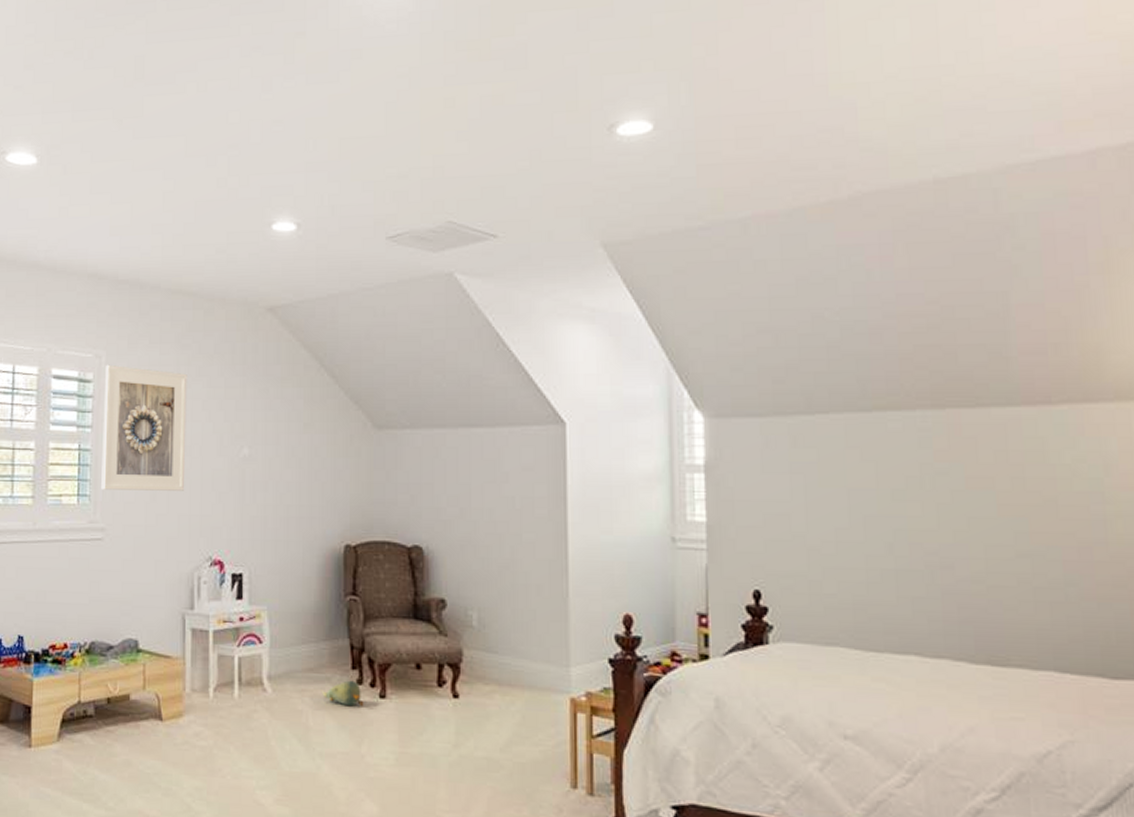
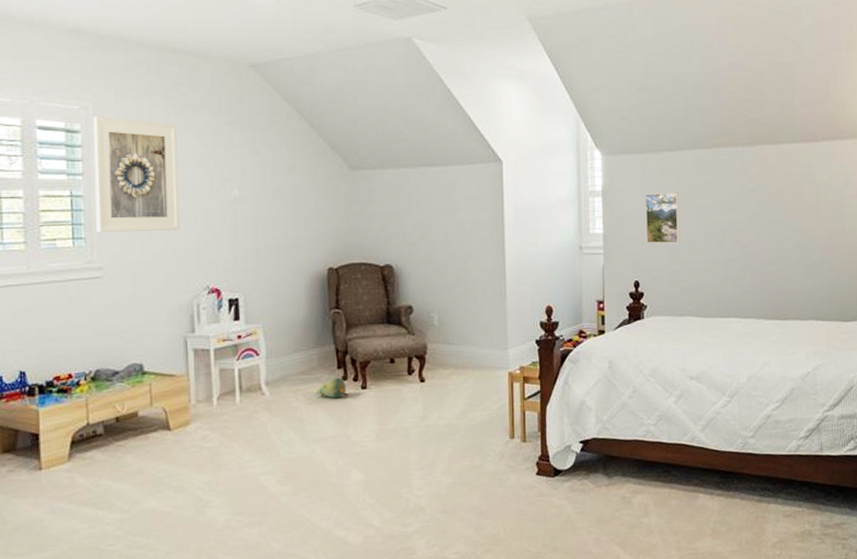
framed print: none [768,471,824,542] -> present [645,193,680,244]

